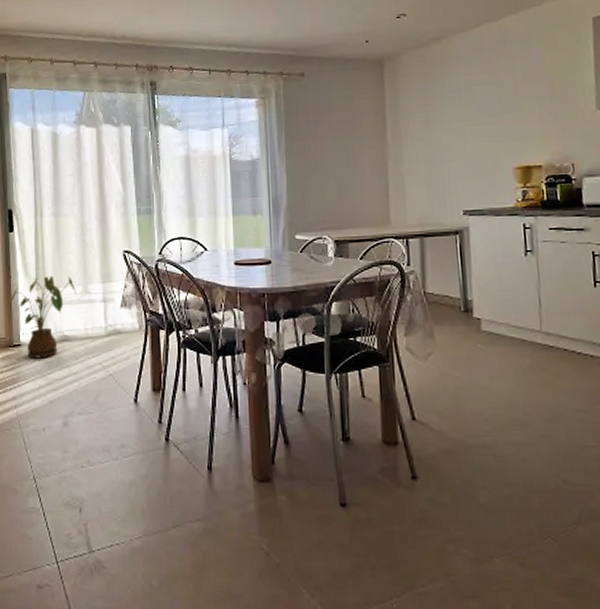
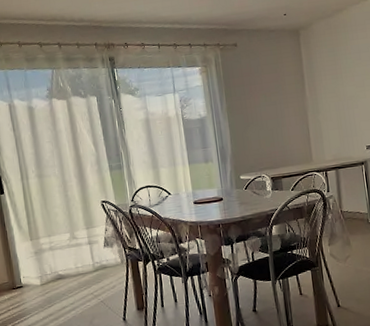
house plant: present [11,276,77,359] -> none [9,226,66,296]

